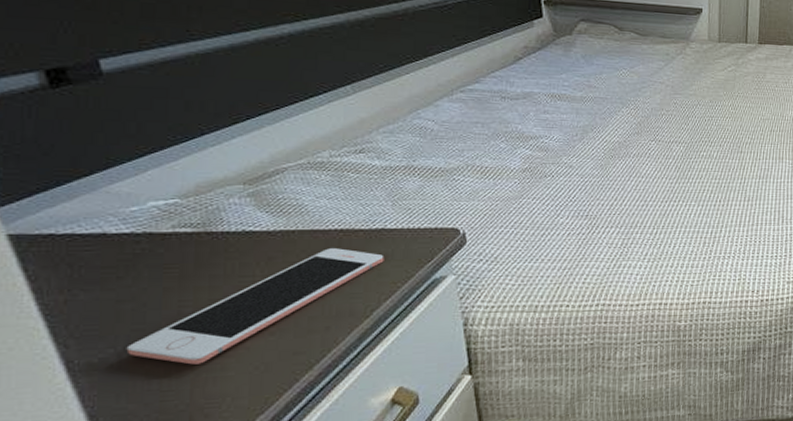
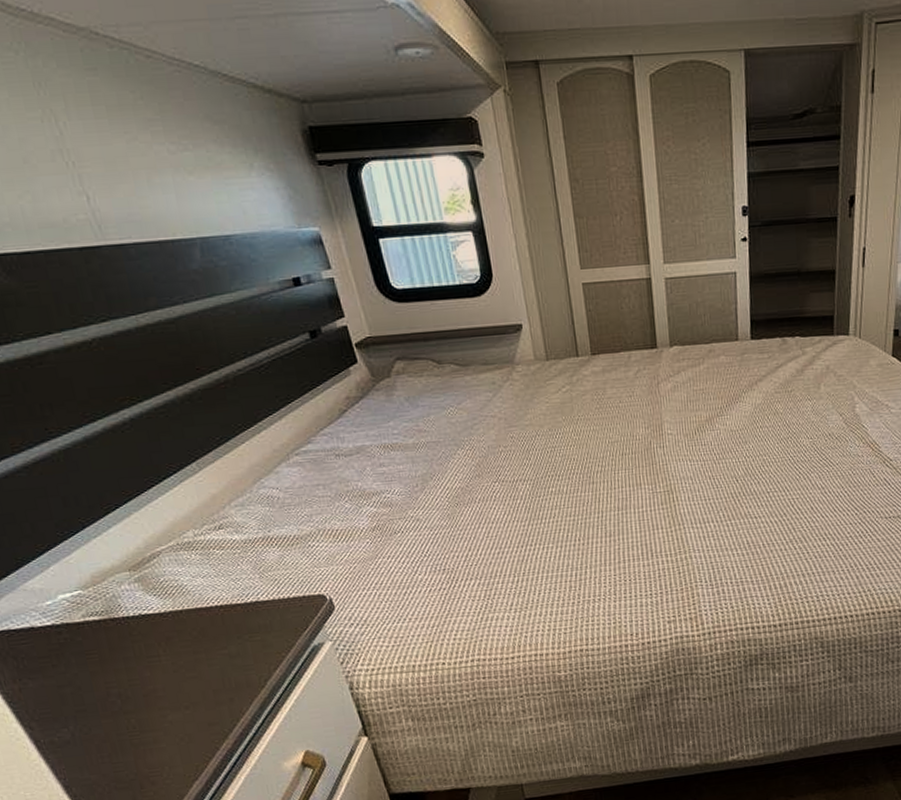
cell phone: present [126,248,384,365] -> none [75,624,265,739]

